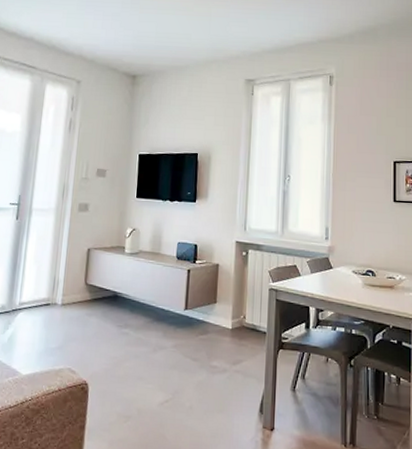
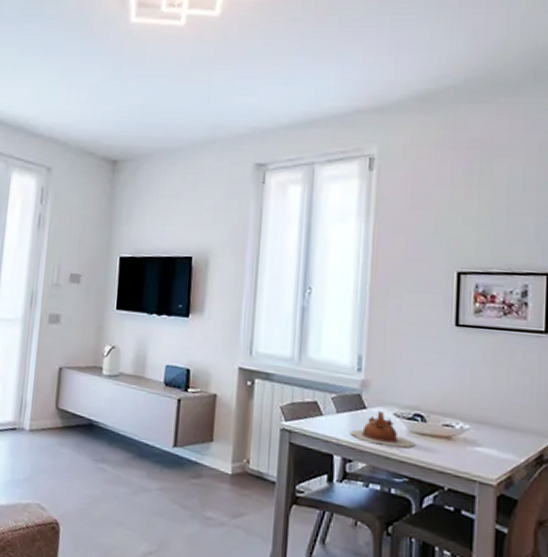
teapot: none [321,270,368,297] -> present [350,411,414,448]

